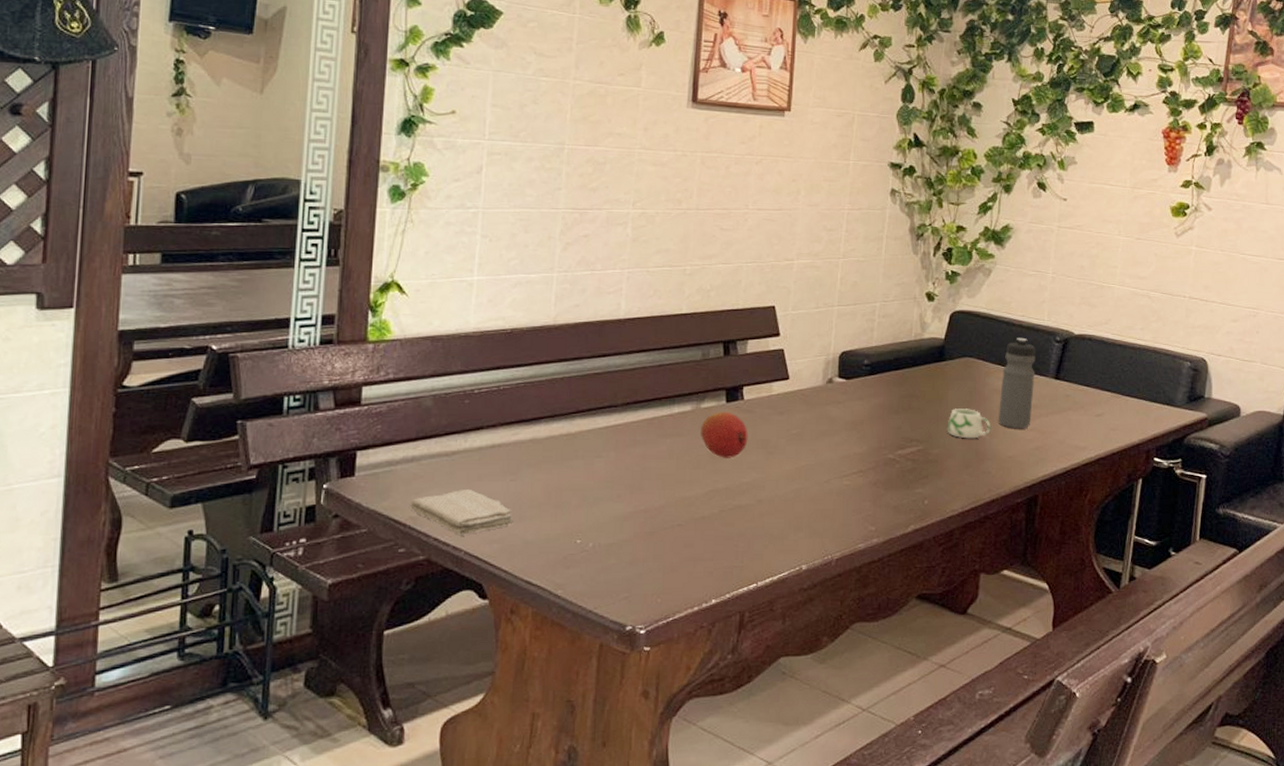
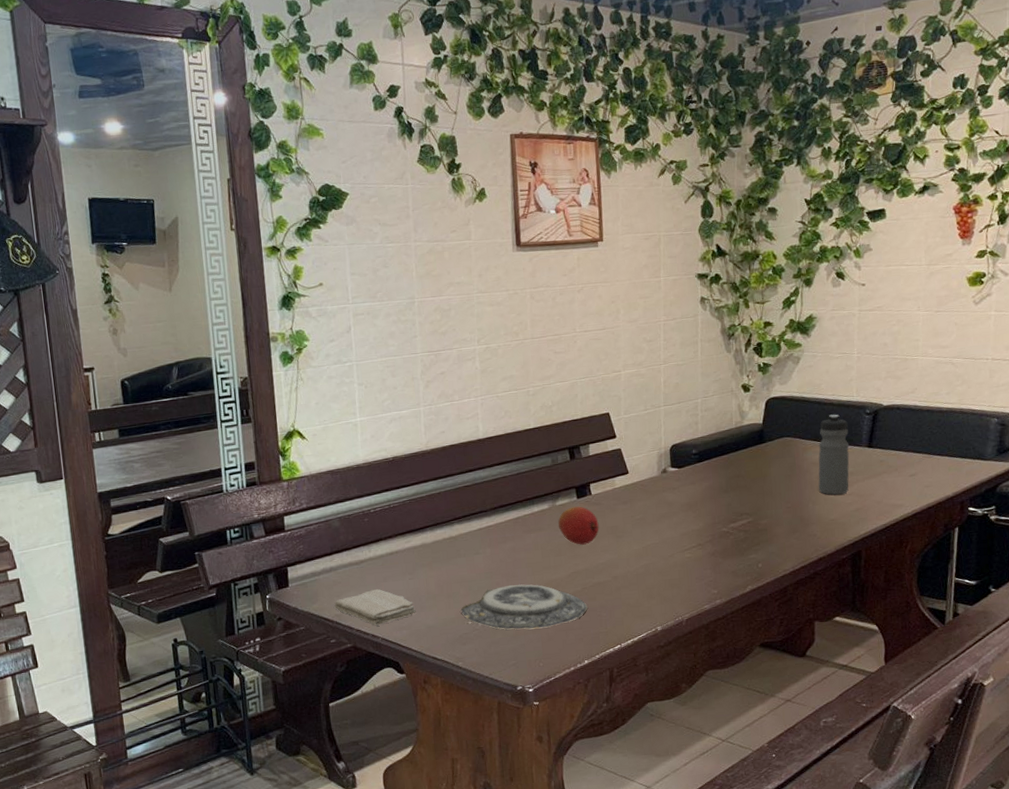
plate: none [569,498,723,556] -> present [460,584,588,630]
mug: present [947,409,992,439] -> none [772,482,813,508]

